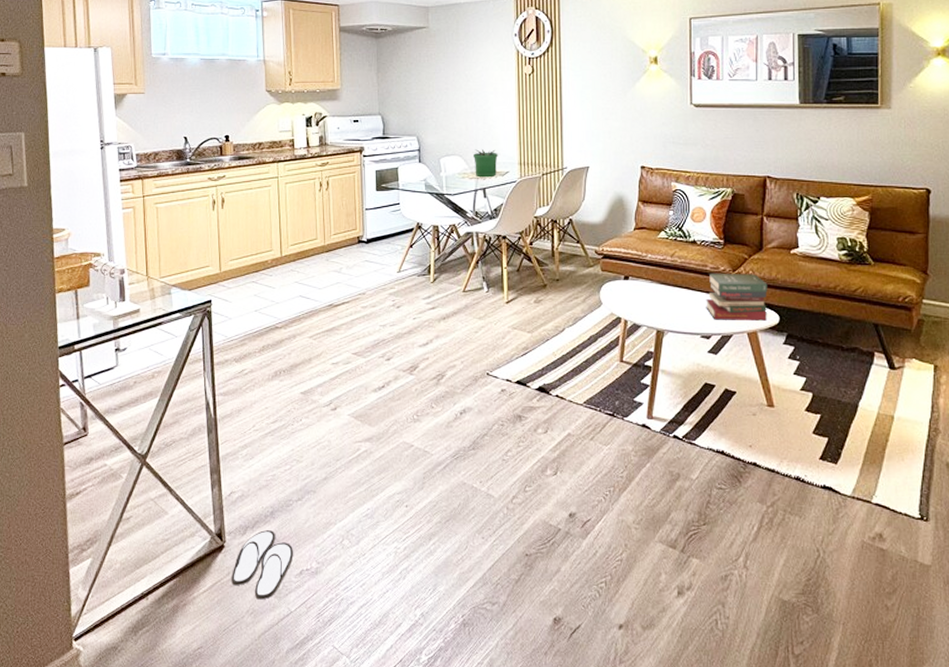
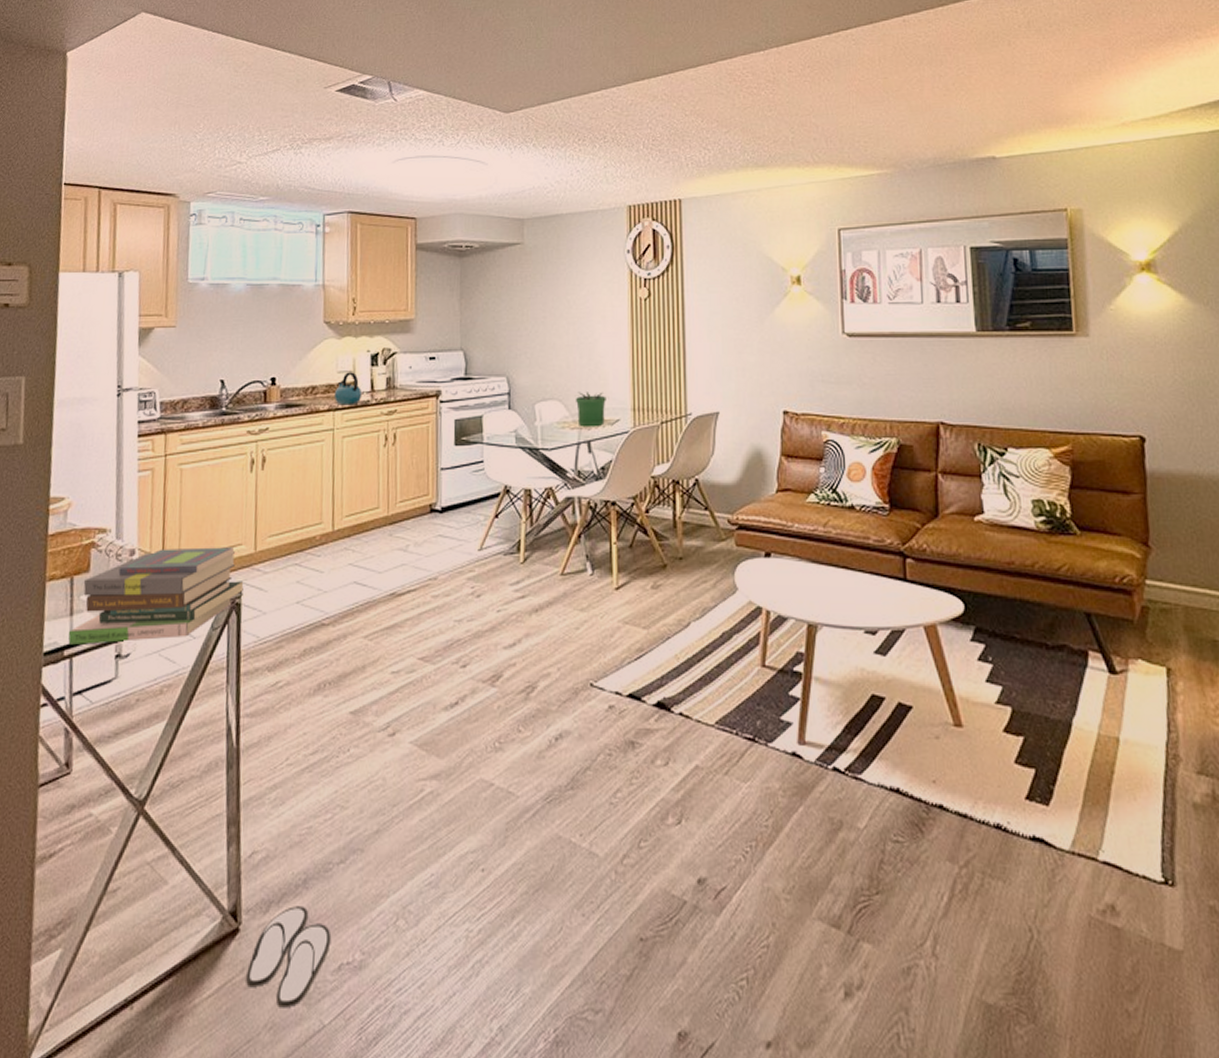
books: none [76,268,213,341] -> present [68,547,244,645]
kettle: none [277,131,300,158] -> present [333,372,363,405]
books: present [706,274,768,321] -> none [869,548,948,610]

